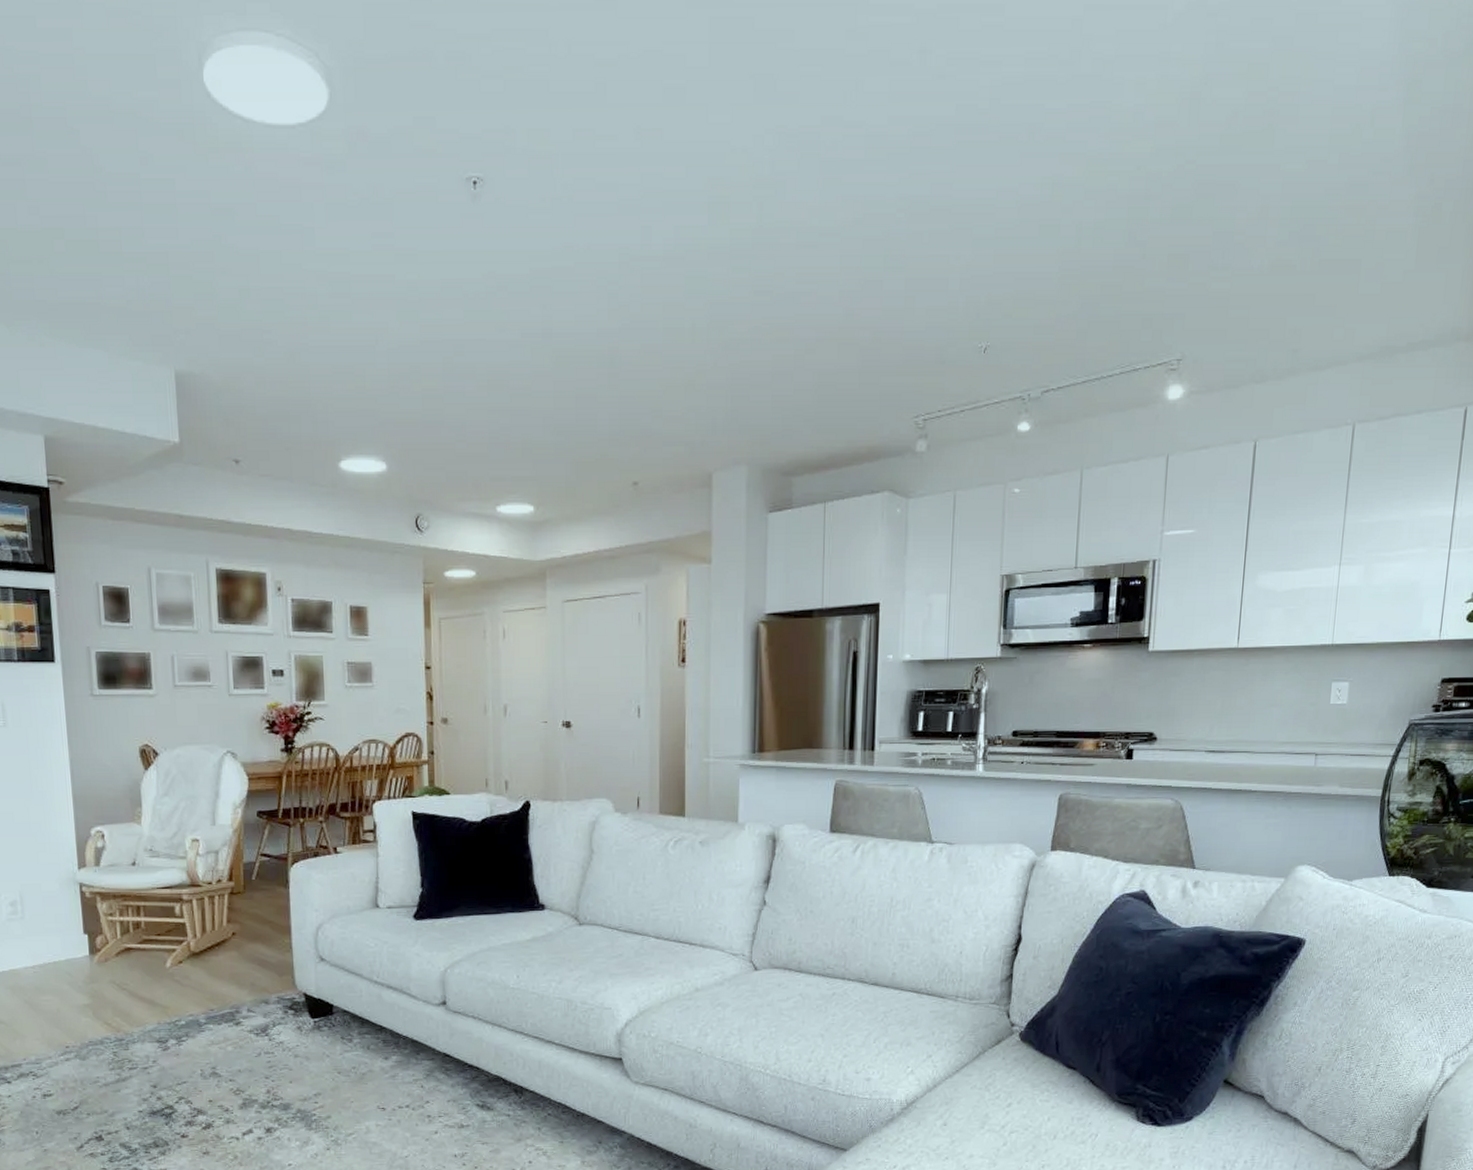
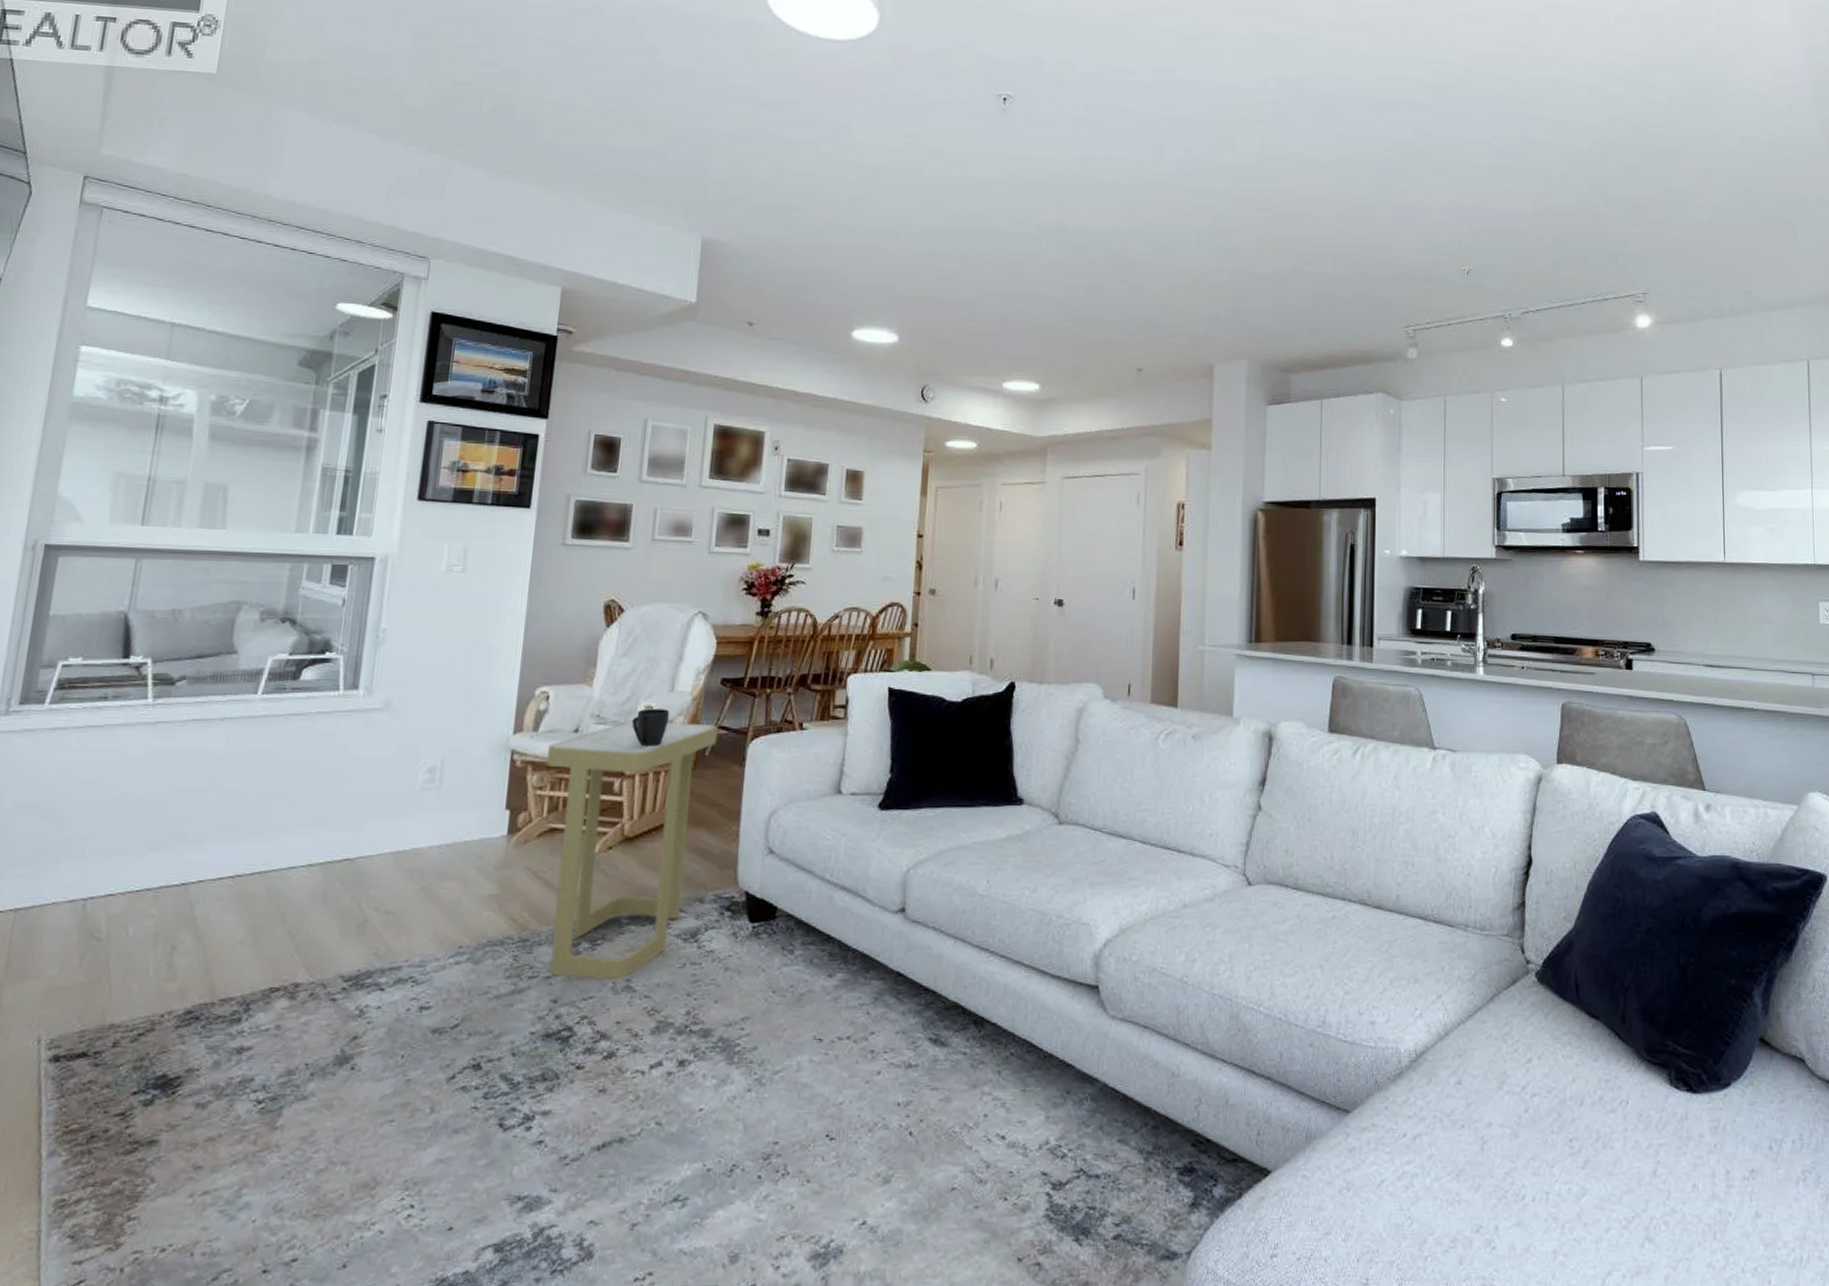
side table: none [111,852,261,1068] -> present [547,721,718,980]
mug: none [182,841,215,876] -> present [631,708,669,748]

